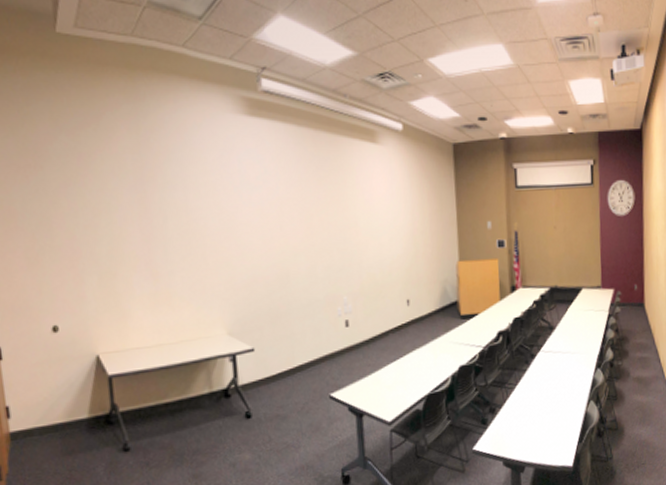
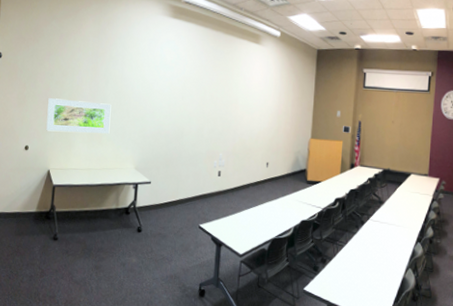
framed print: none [77,249,182,300] -> present [46,98,111,134]

